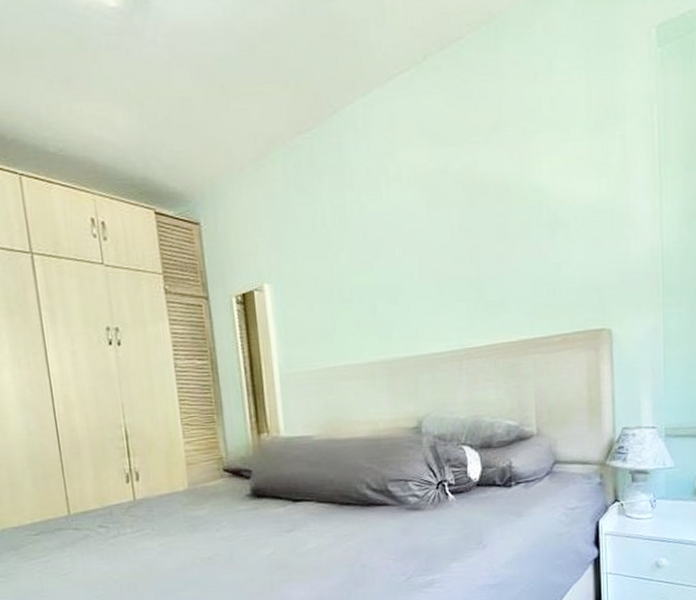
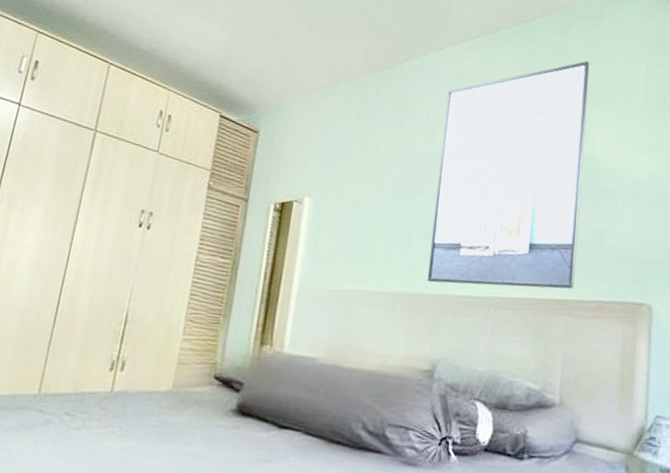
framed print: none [385,79,538,346] -> present [427,60,590,289]

